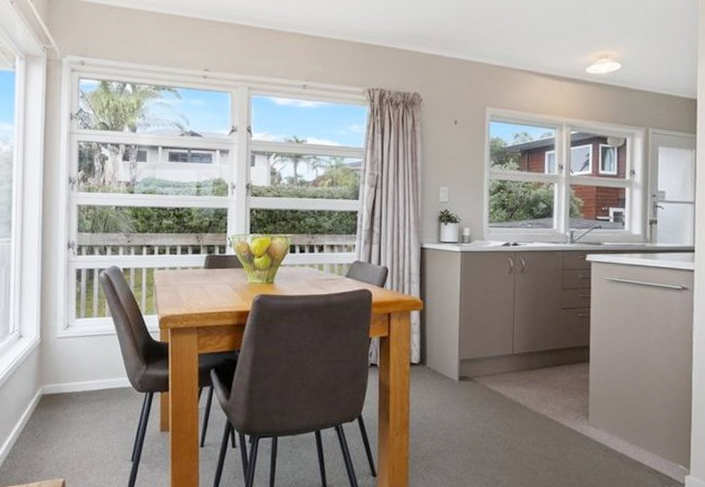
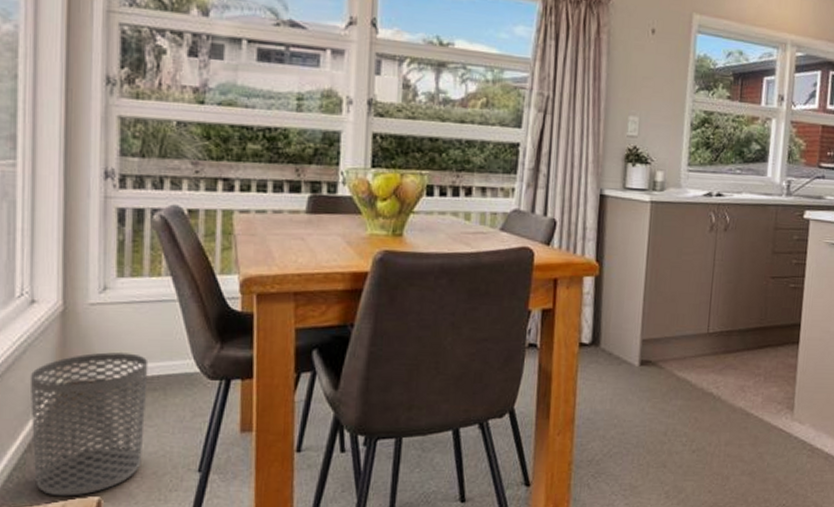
waste bin: none [18,372,97,478] -> present [29,352,149,497]

